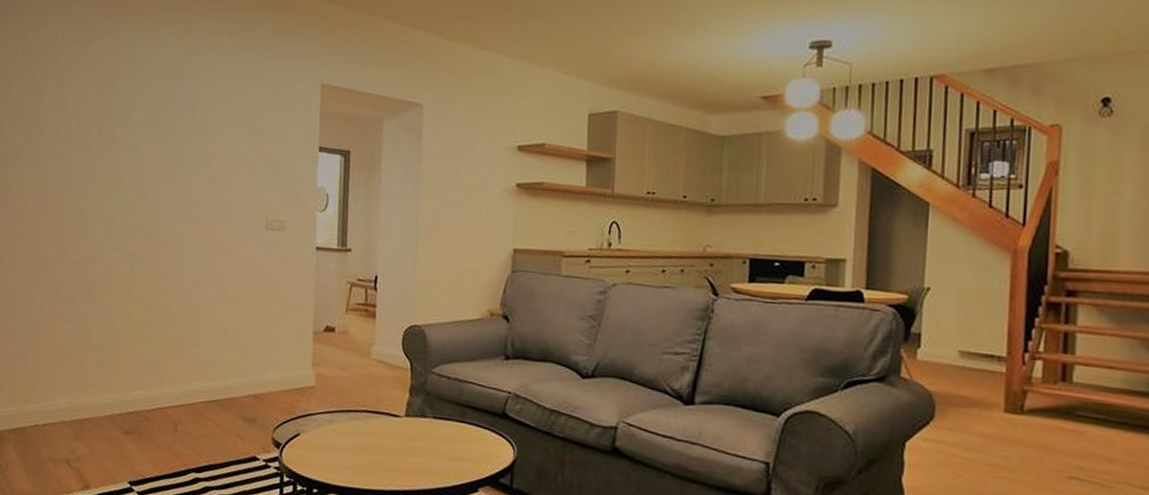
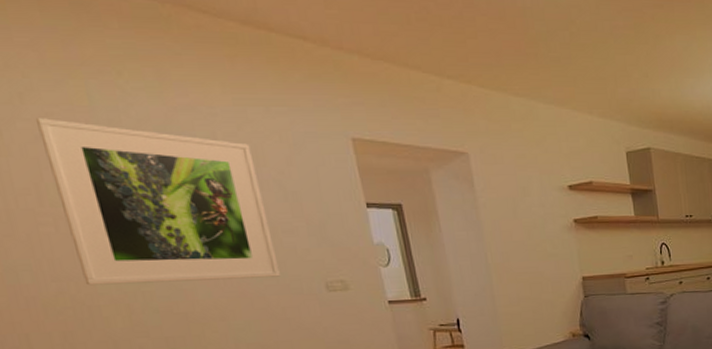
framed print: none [88,55,237,210] -> present [35,118,280,286]

